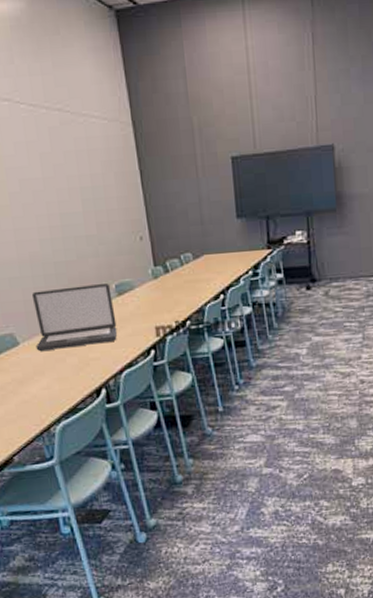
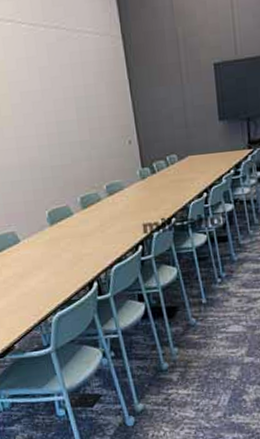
laptop: present [31,284,118,352] -> none [31,185,108,248]

